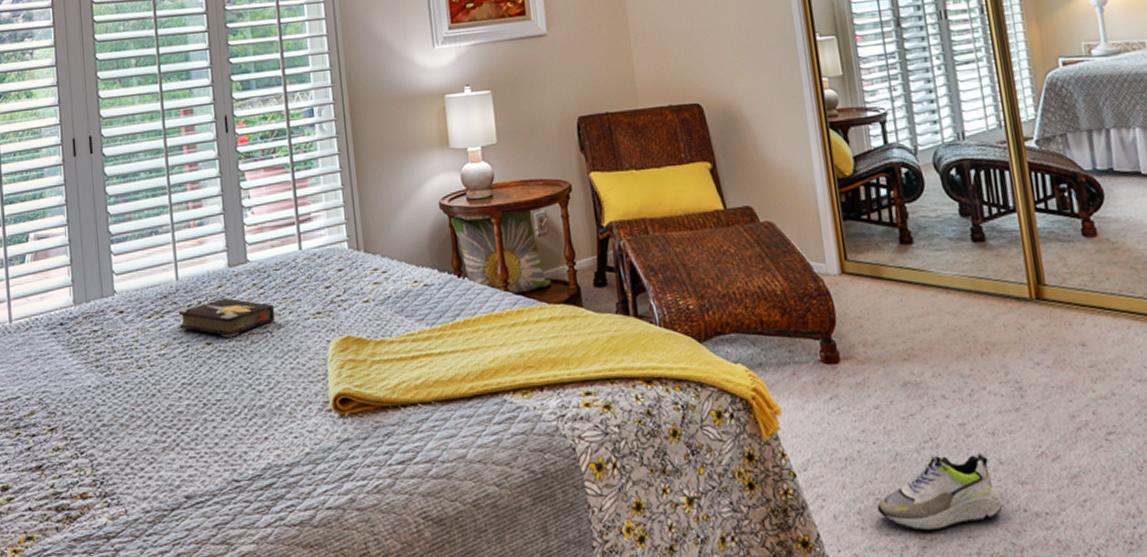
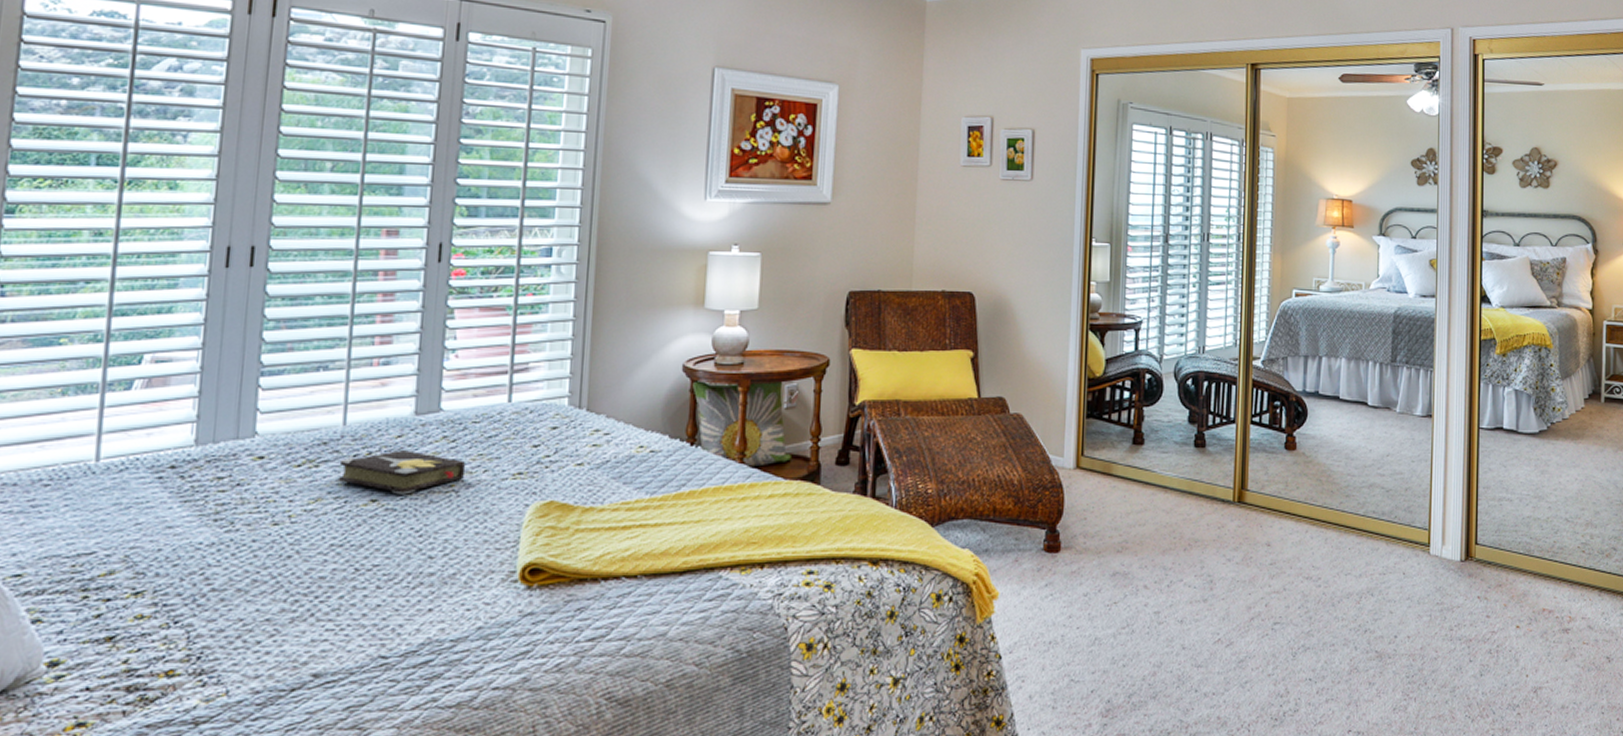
shoe: present [877,454,1003,532] -> none [1069,640,1179,710]

